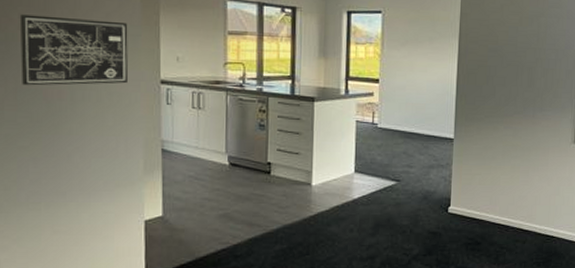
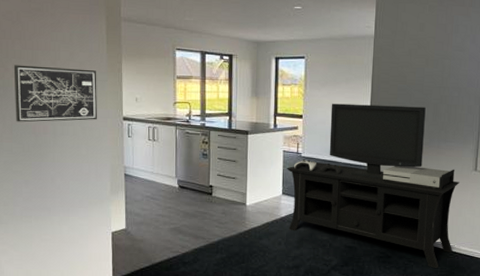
media console: none [360,65,557,256] -> present [286,103,459,269]

